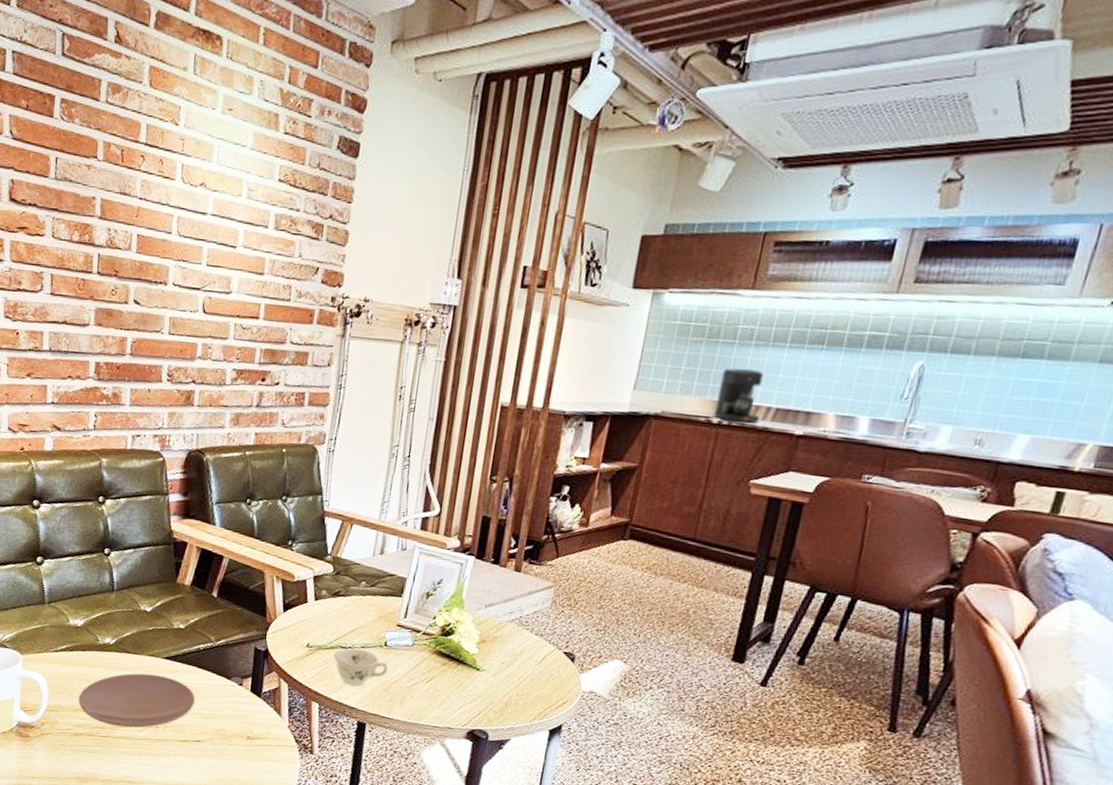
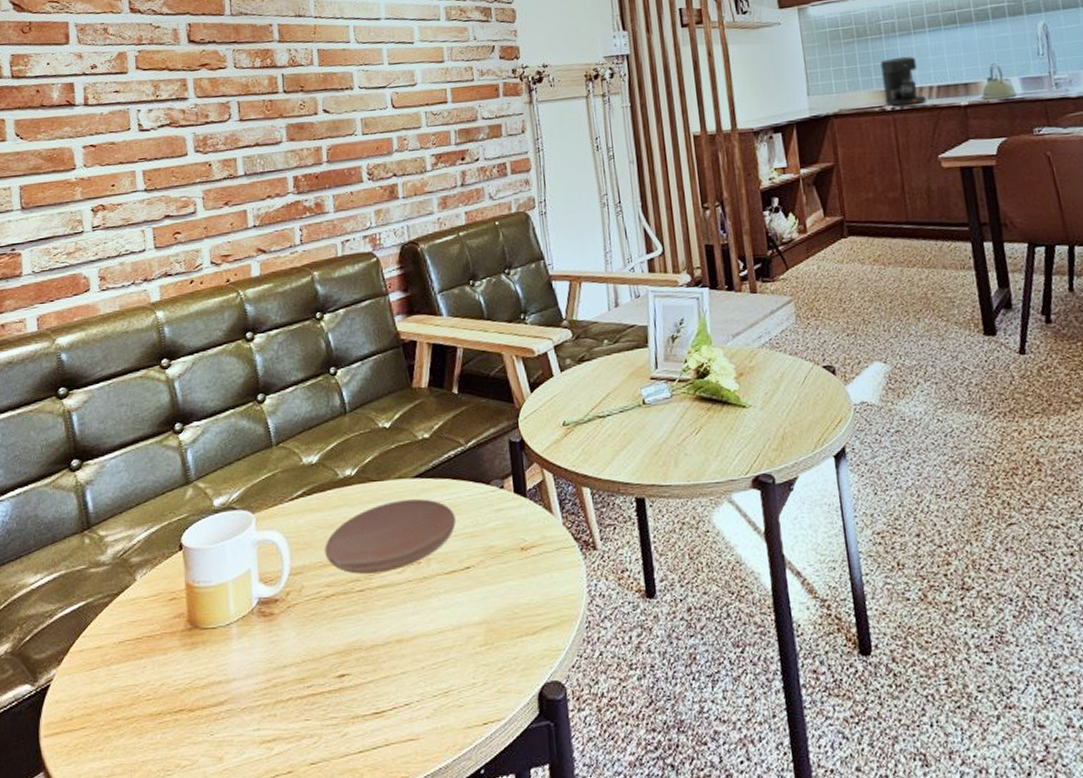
teacup: present [334,648,388,687] -> none [593,414,653,458]
kettle: none [819,397,861,438] -> present [981,63,1017,100]

